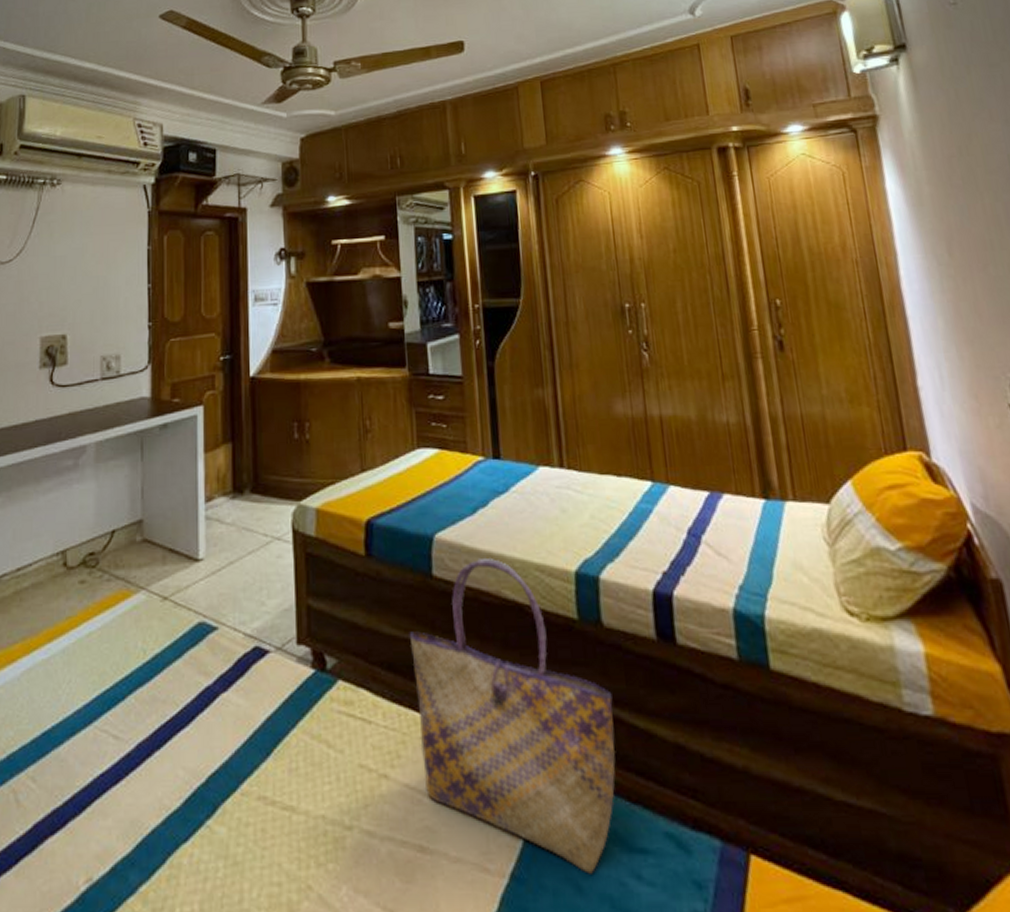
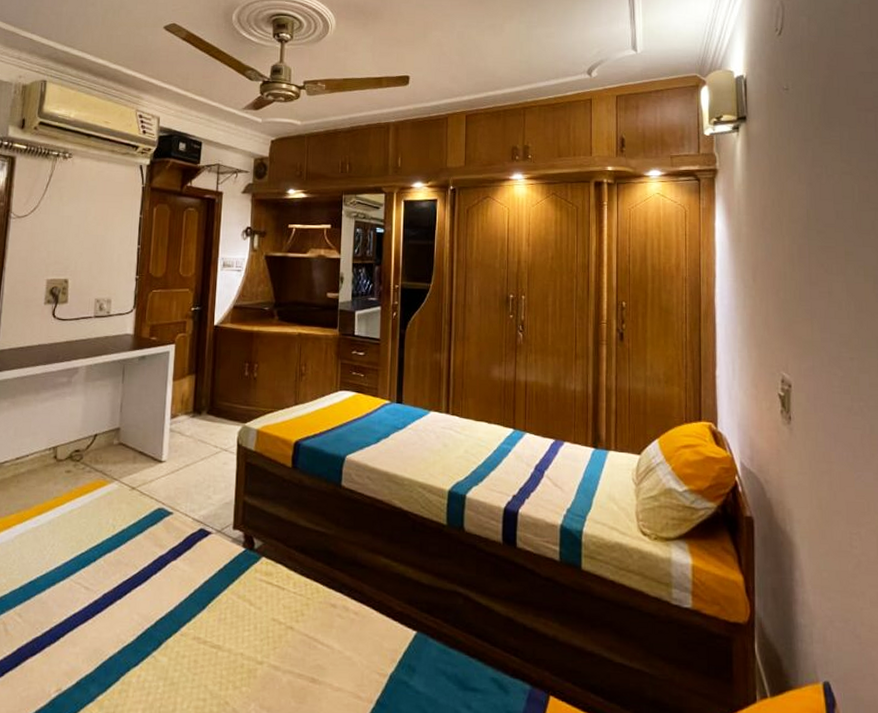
tote bag: present [409,559,616,874] -> none [319,476,465,704]

